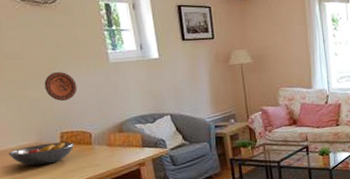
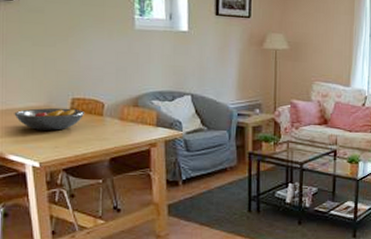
decorative plate: present [44,71,78,101] -> none [62,31,97,64]

